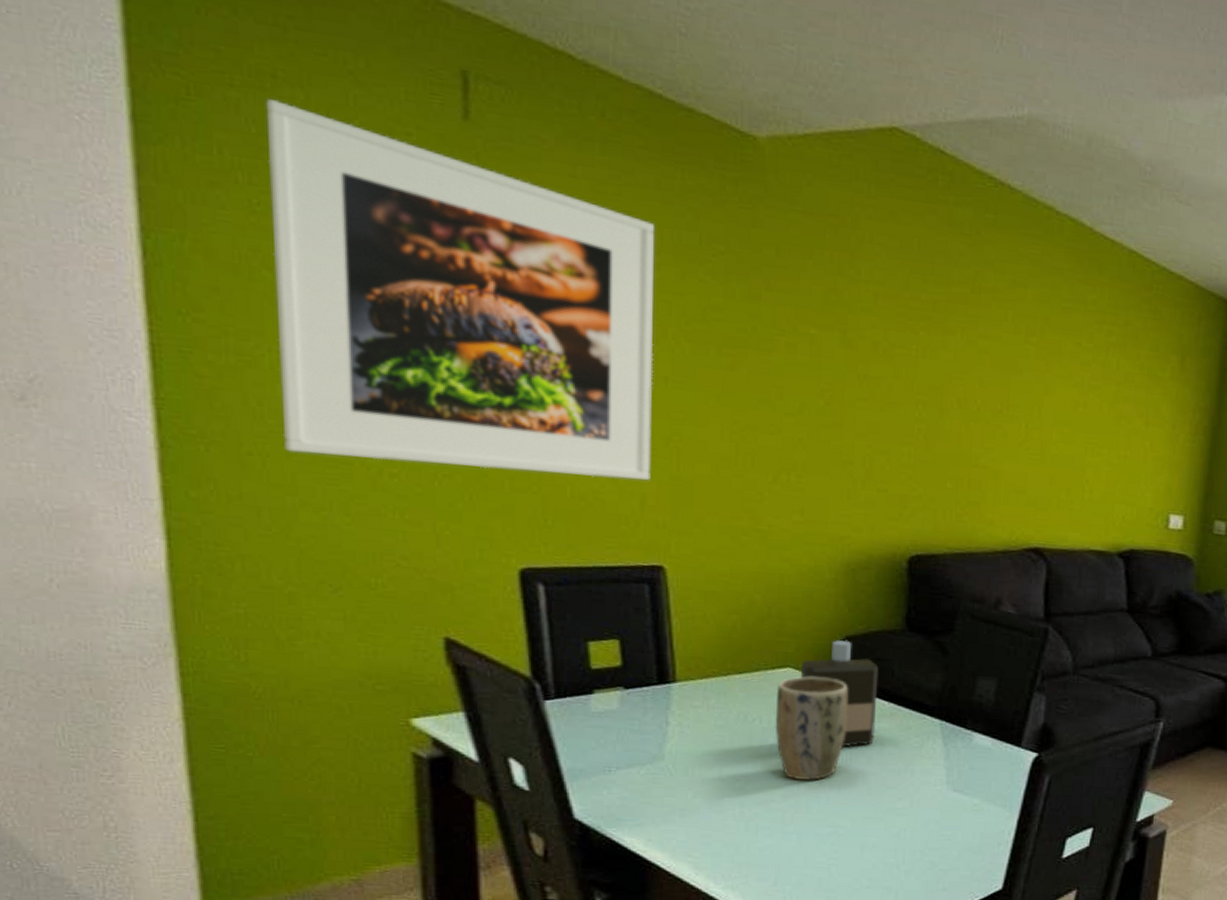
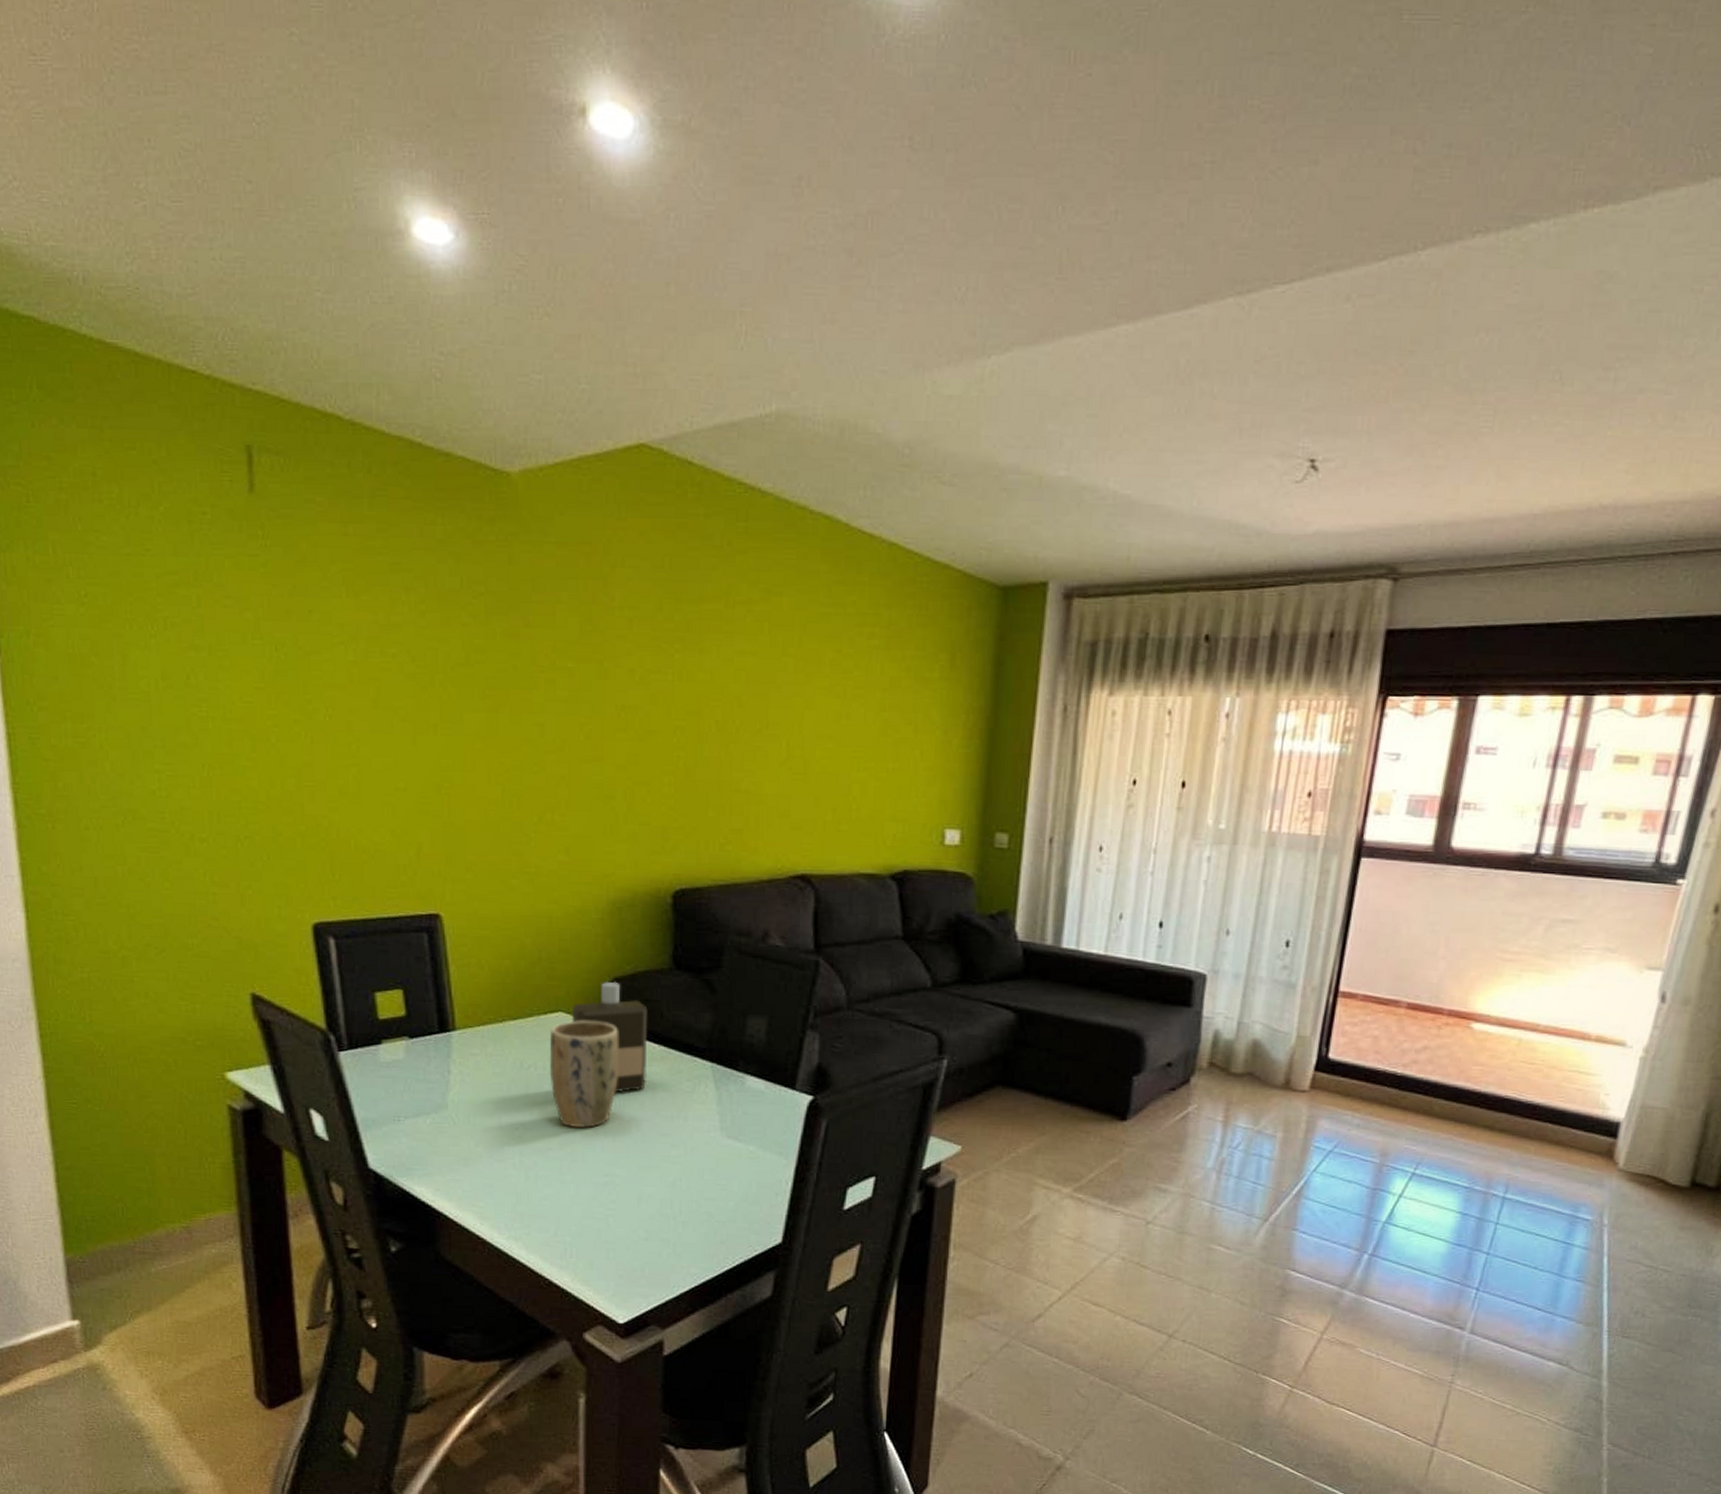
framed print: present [265,99,654,481] -> none [88,497,425,830]

